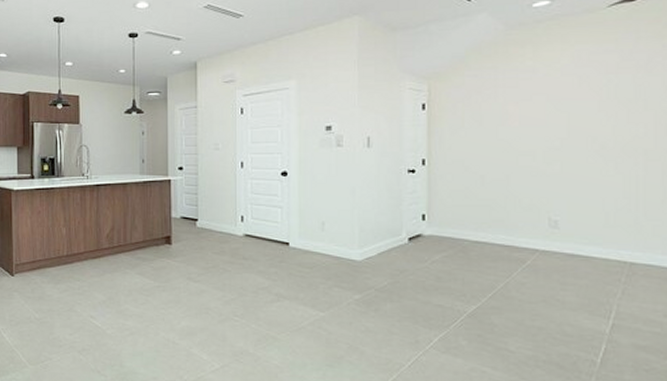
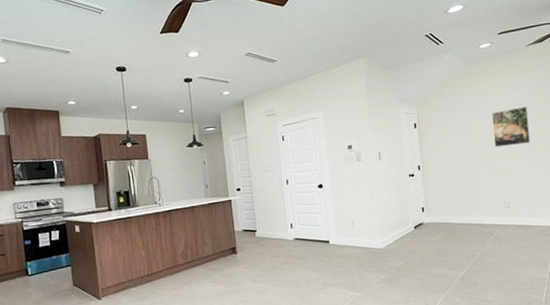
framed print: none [541,90,601,144] -> present [491,106,531,148]

